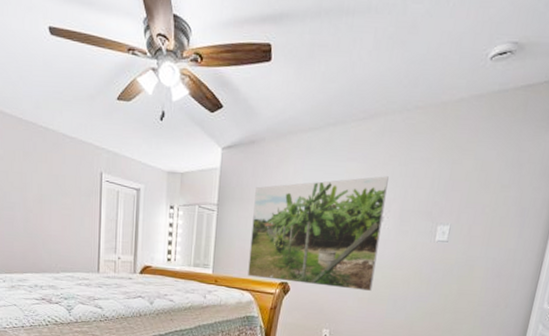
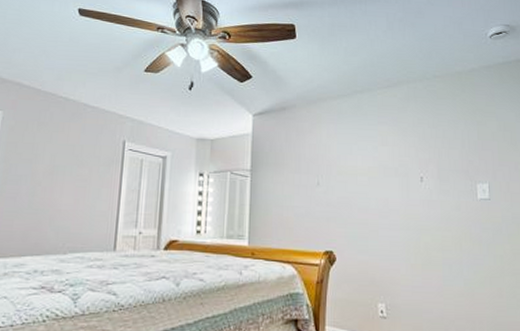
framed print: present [248,176,389,292] -> none [288,138,424,257]

